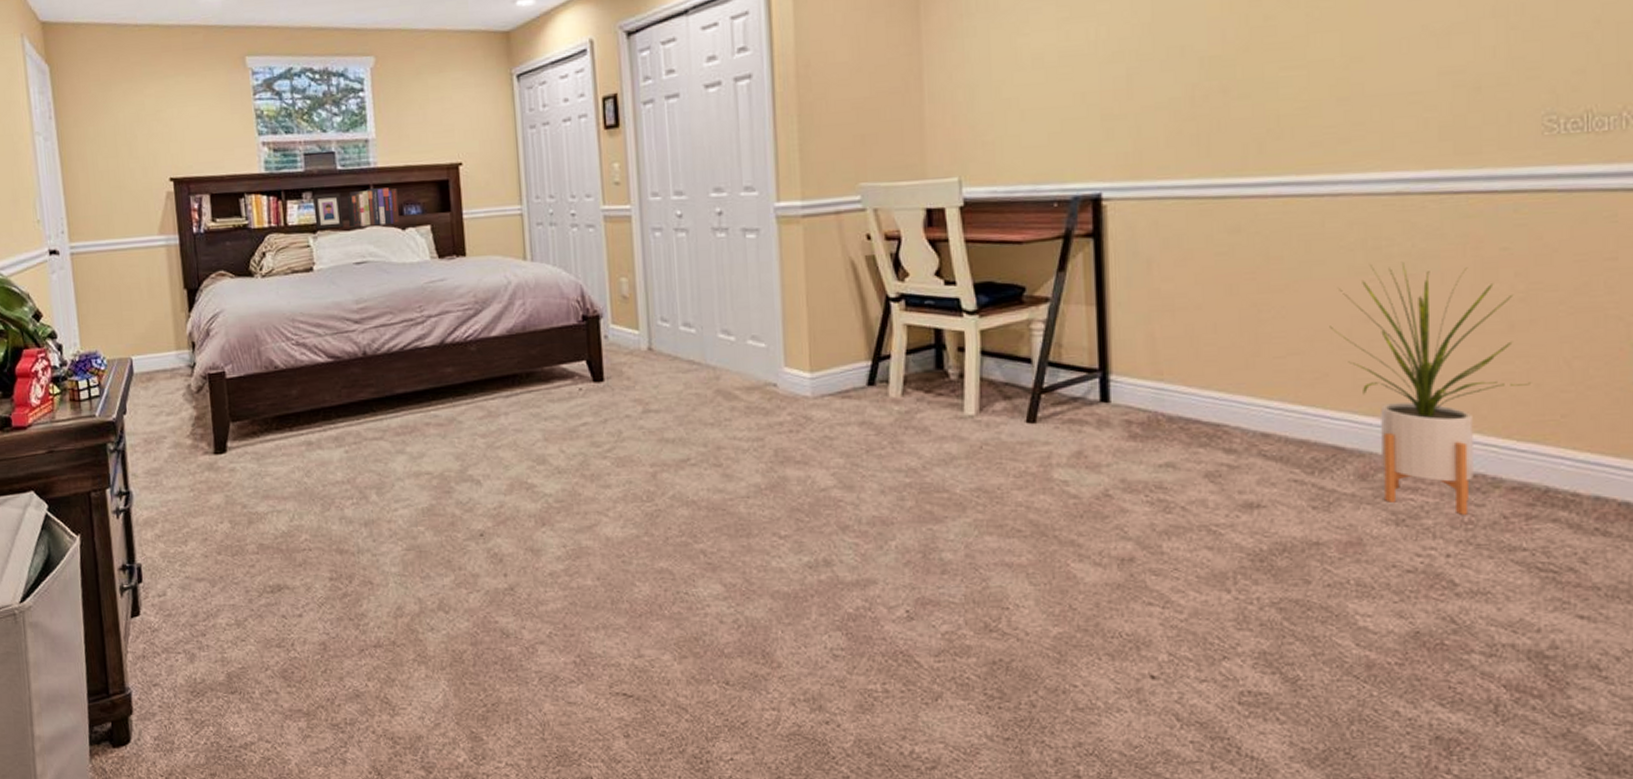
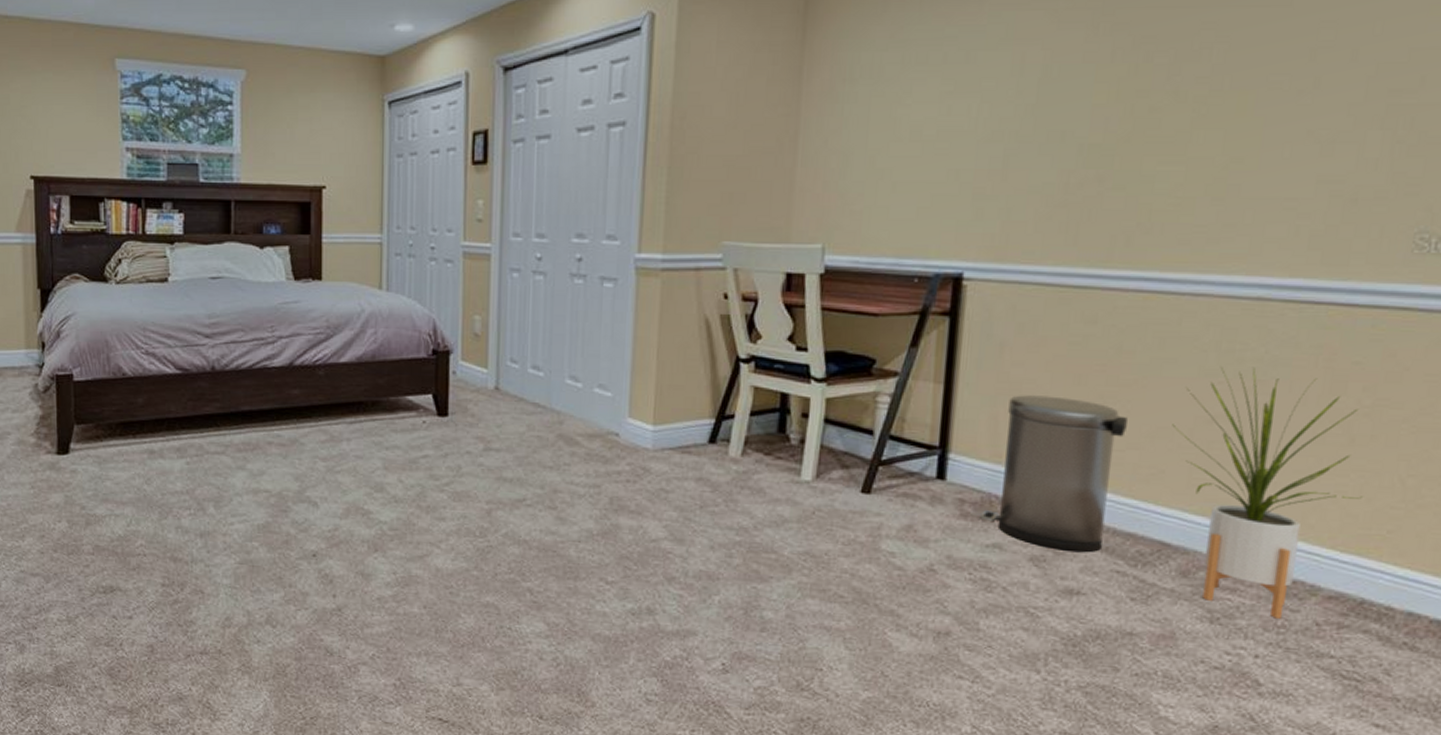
picture frame: present [313,193,344,230] -> none [173,205,202,241]
books: present [347,188,400,227] -> none [208,204,258,242]
pedal bin: none [1148,308,1284,465] -> present [978,395,1128,553]

